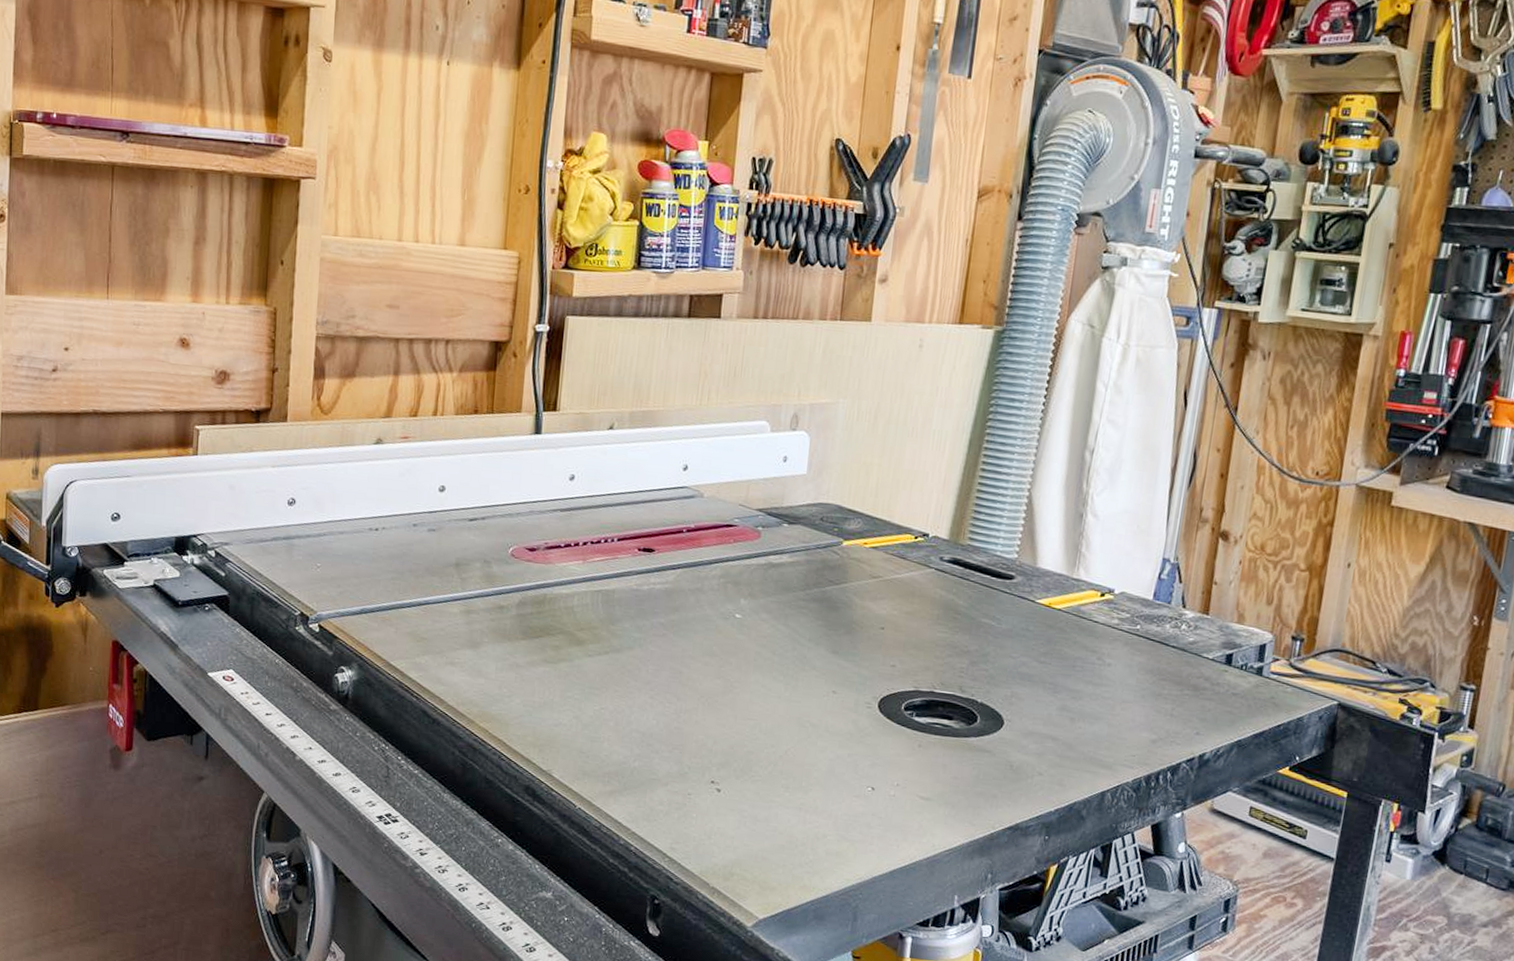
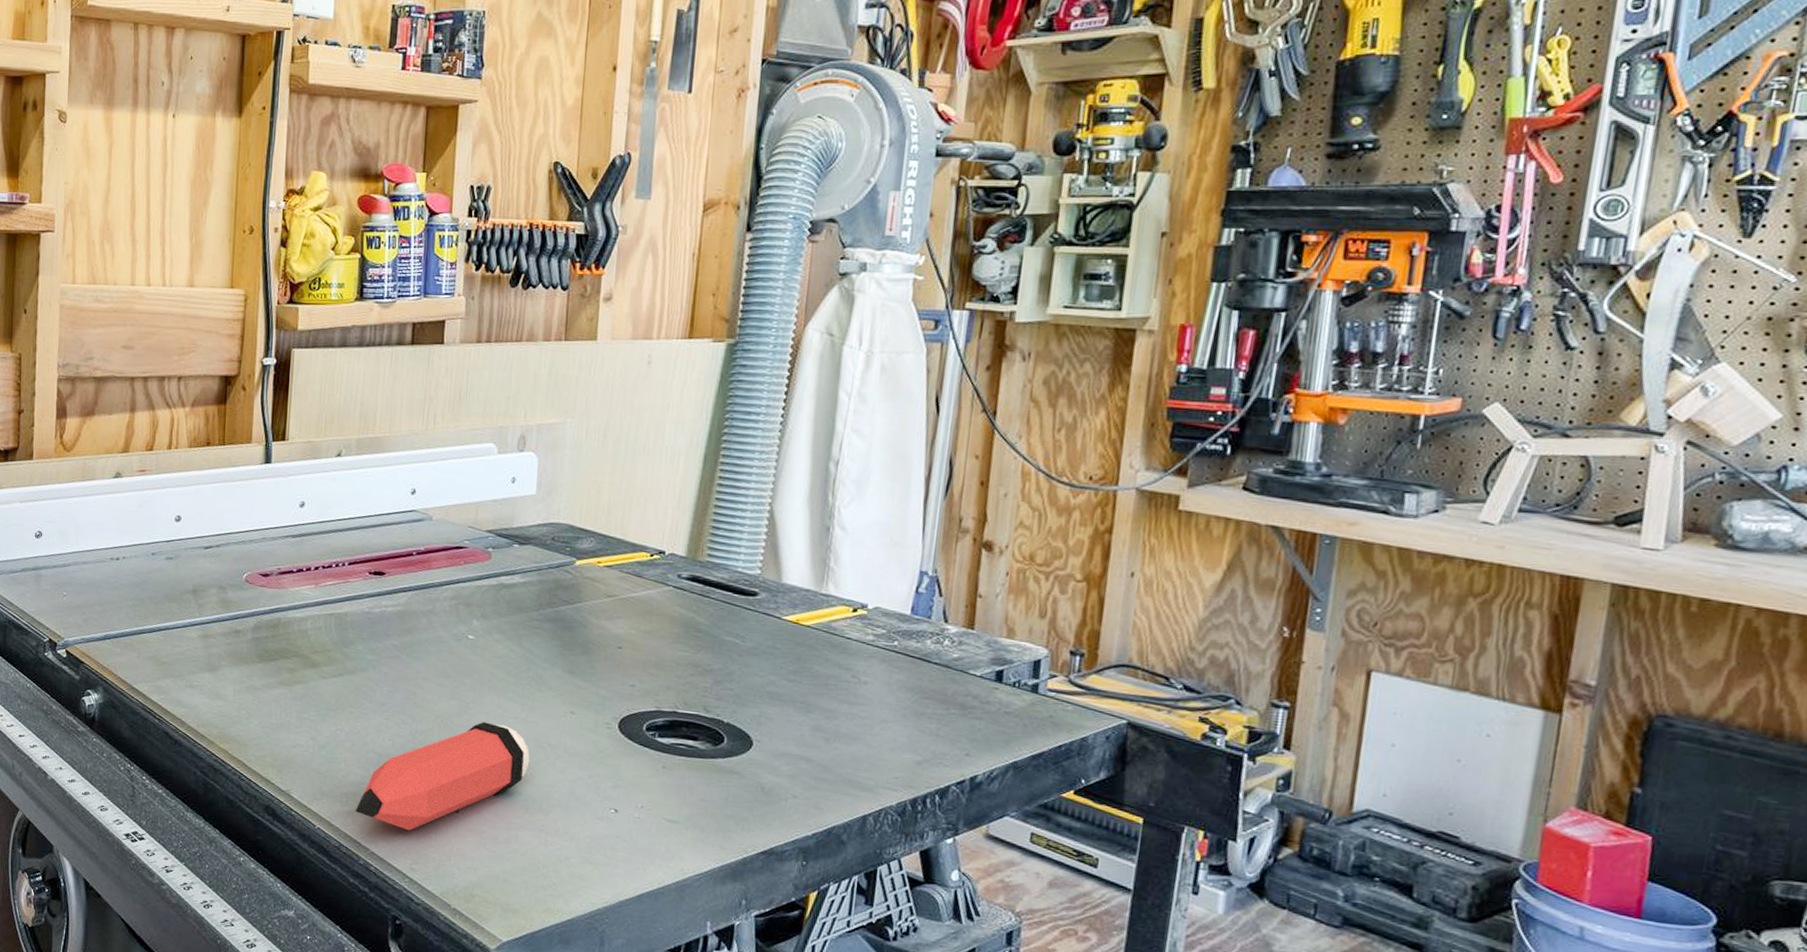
coloring material: none [616,701,792,810] -> present [355,722,530,831]

